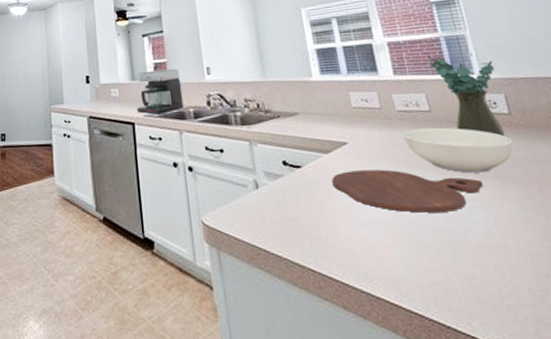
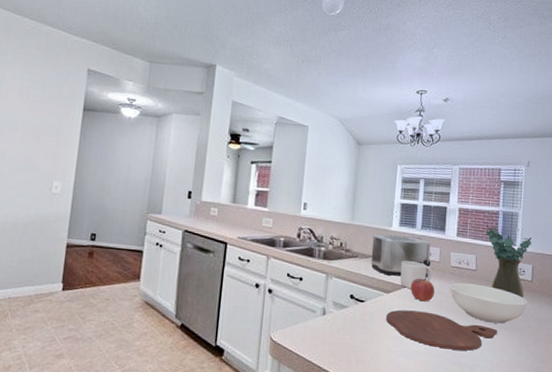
coffee maker: present [136,69,184,115] -> none [232,196,278,239]
toaster: none [292,84,372,133] -> present [371,234,431,278]
mug: none [332,112,377,145] -> present [400,260,432,289]
fruit: none [351,128,386,158] -> present [410,277,435,302]

